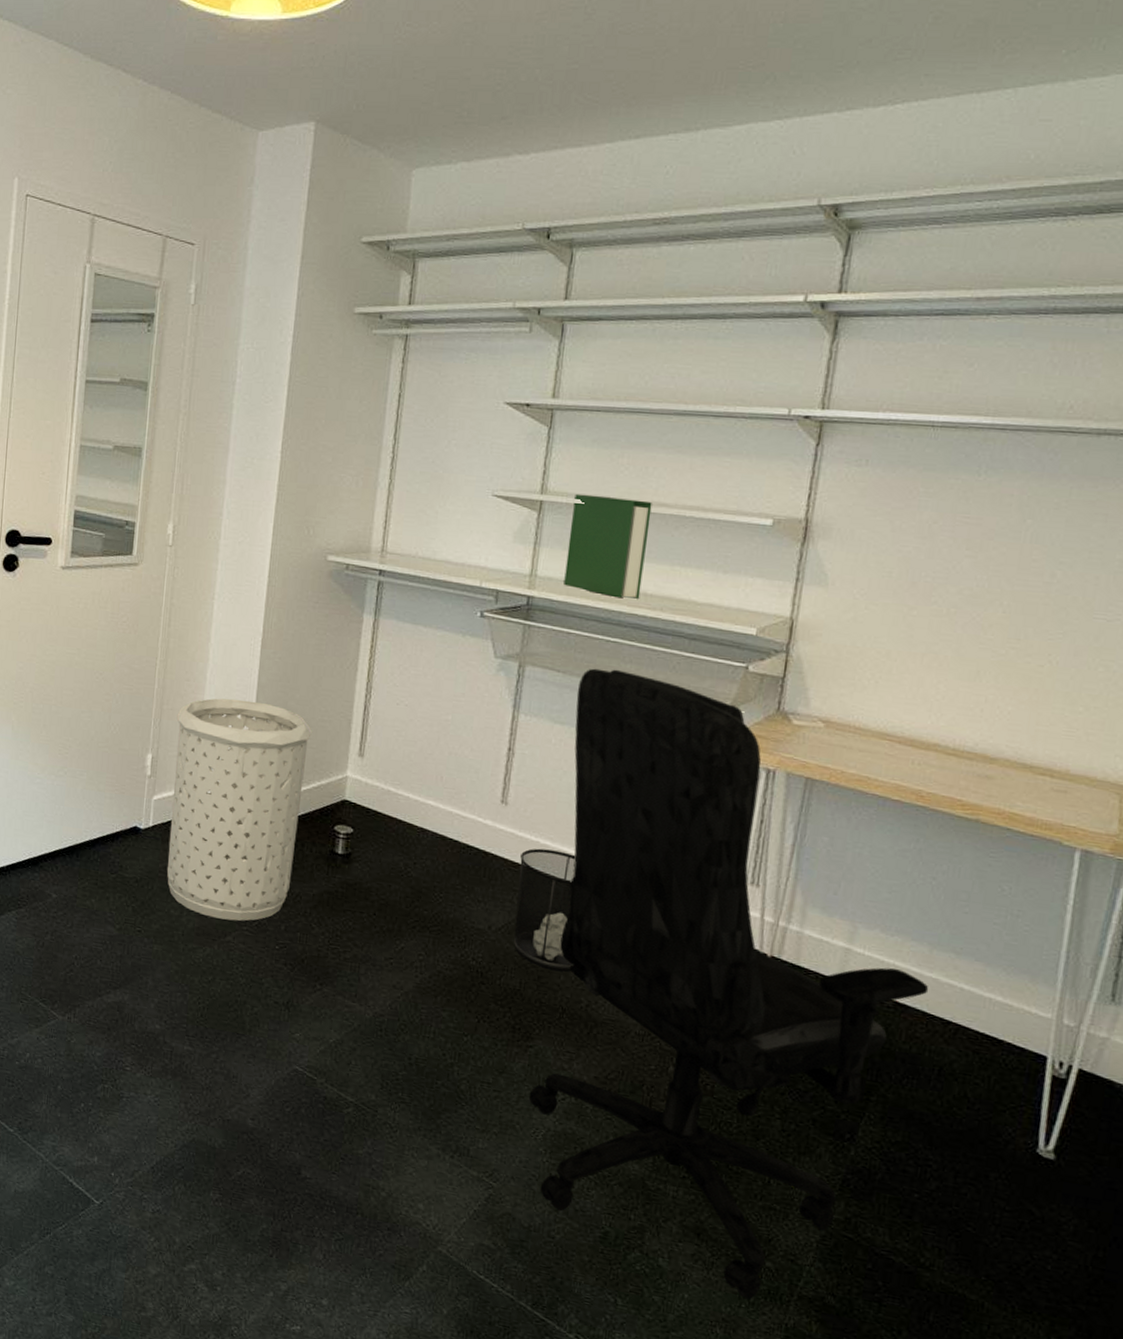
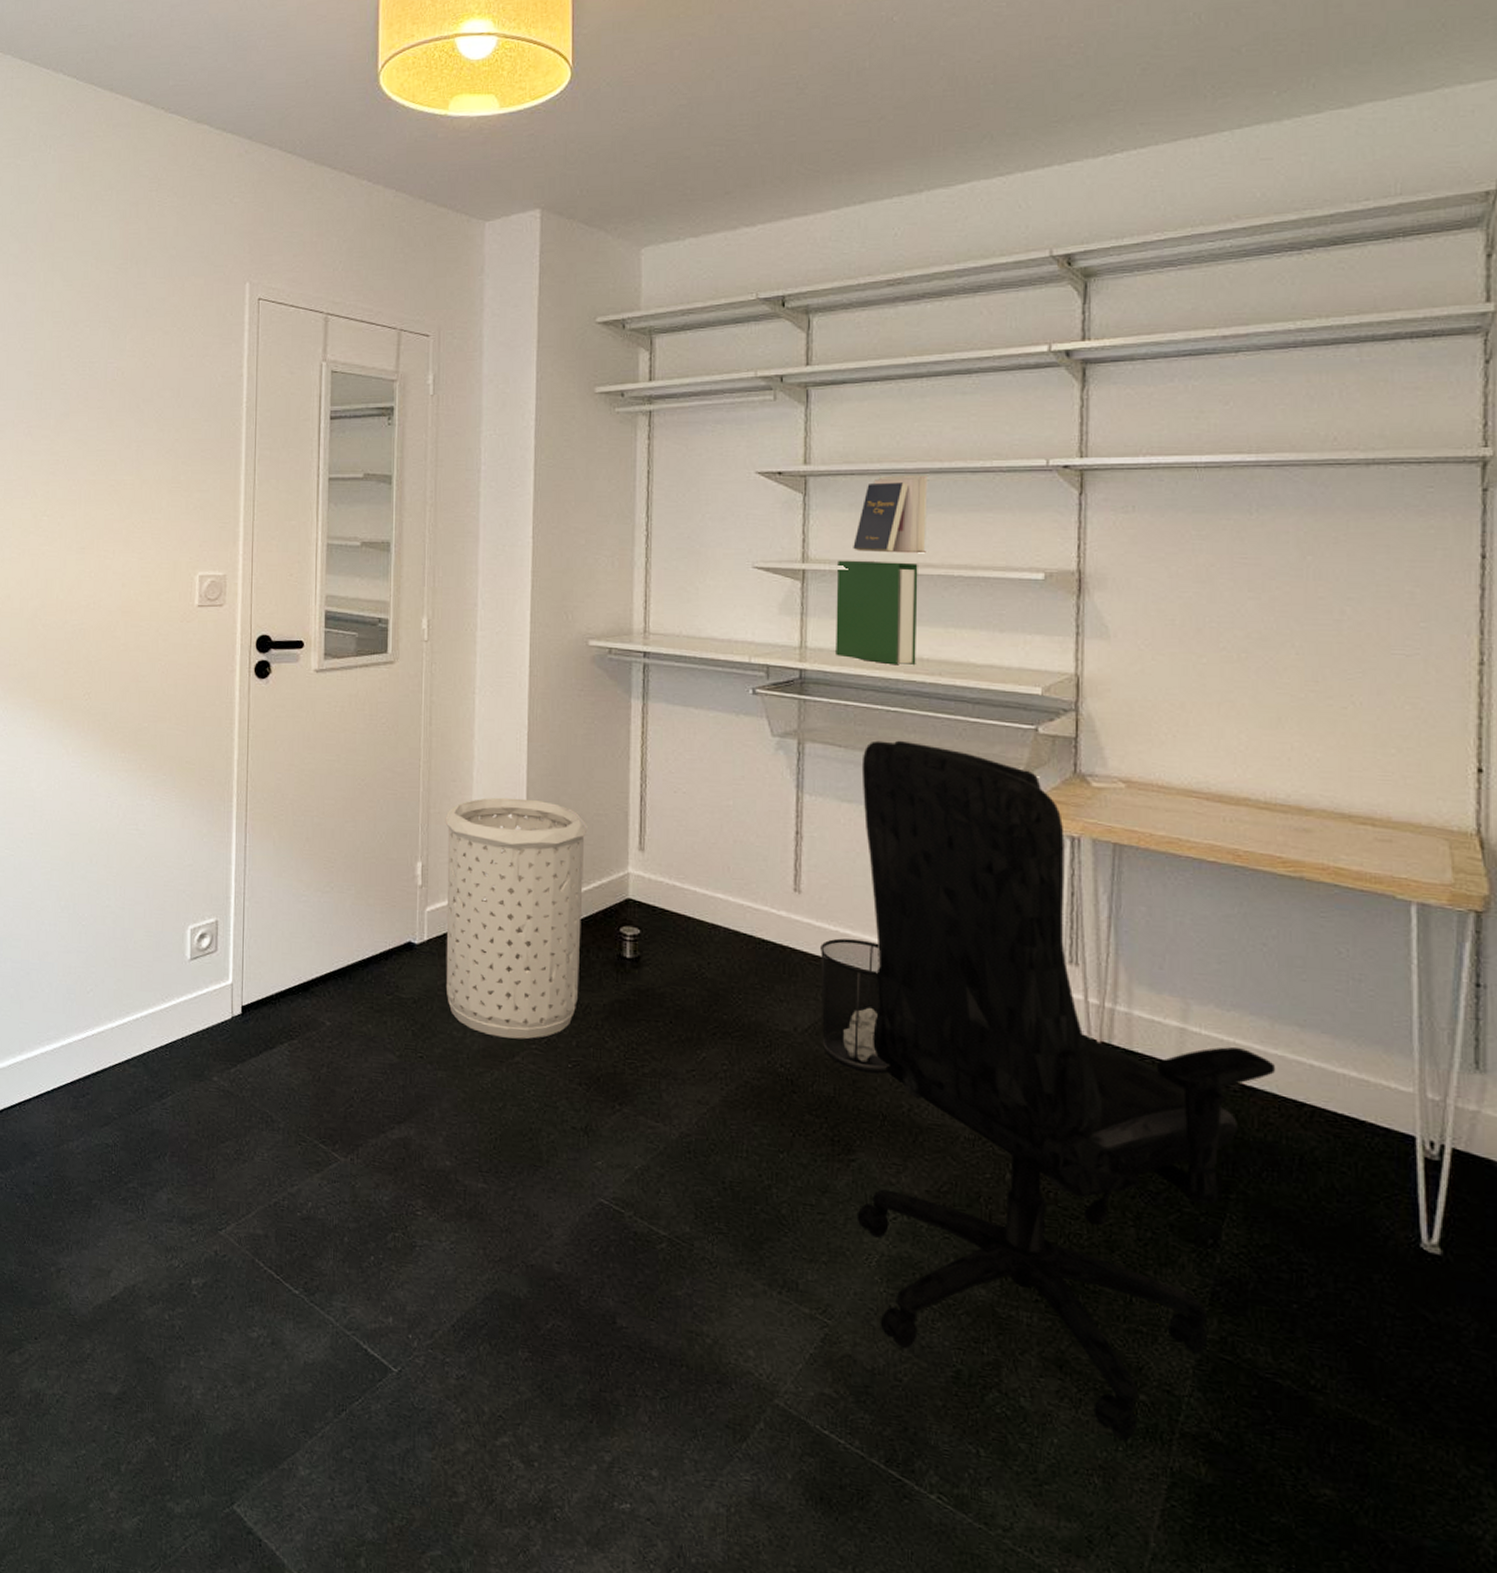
books: none [591,414,672,492] -> present [853,474,928,552]

